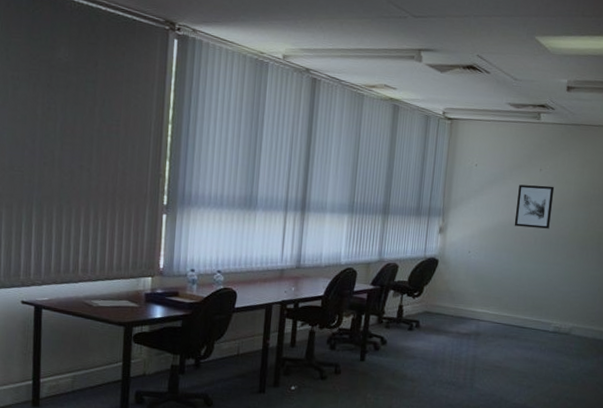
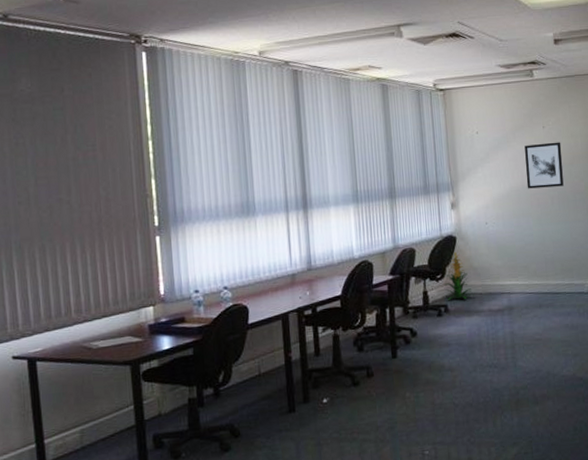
indoor plant: none [419,274,446,319] -> present [445,252,474,300]

